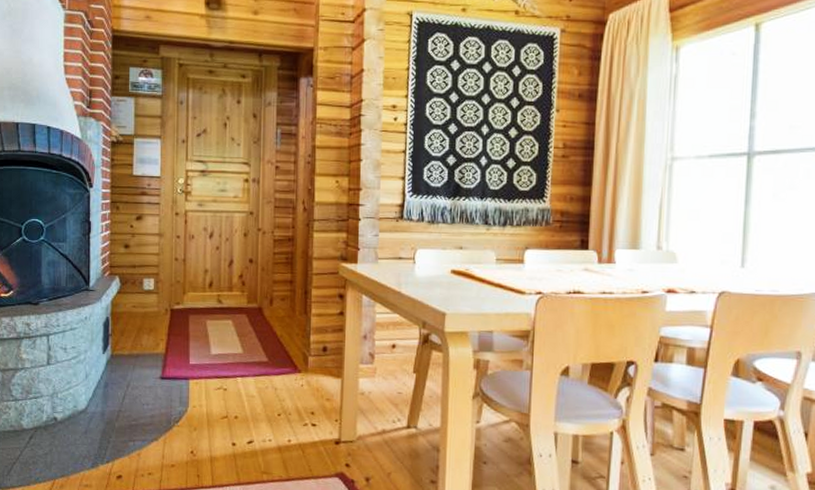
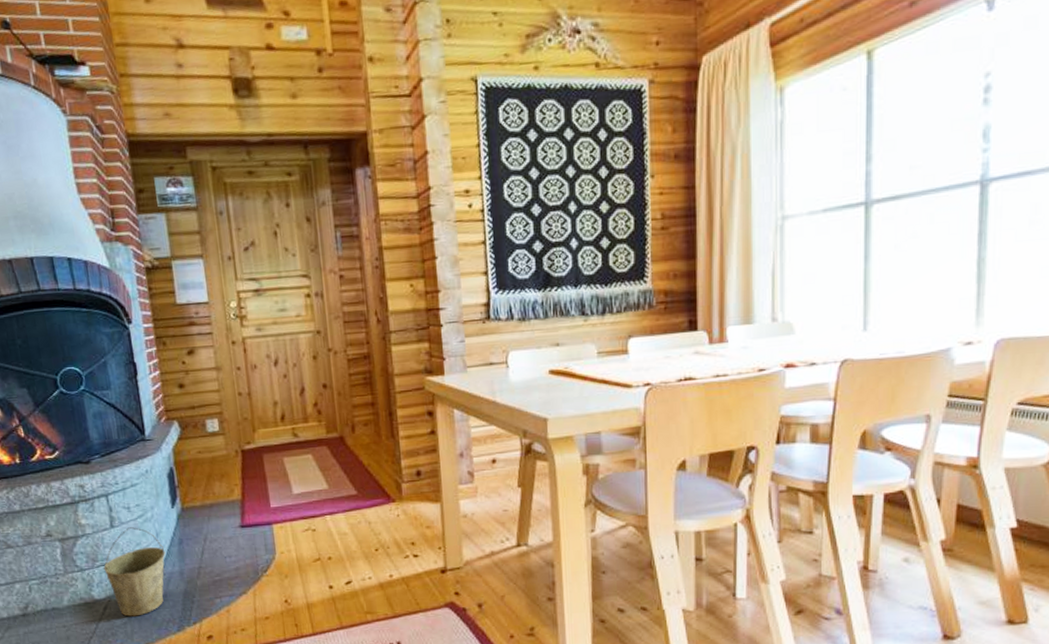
bucket: none [35,366,91,449] -> present [103,527,166,617]

